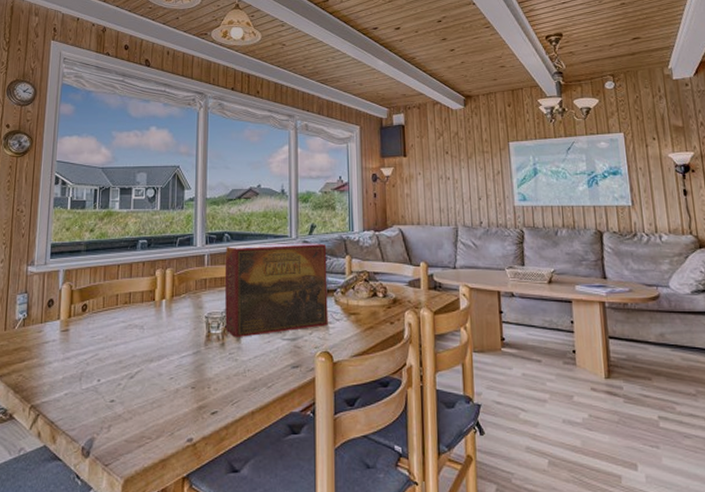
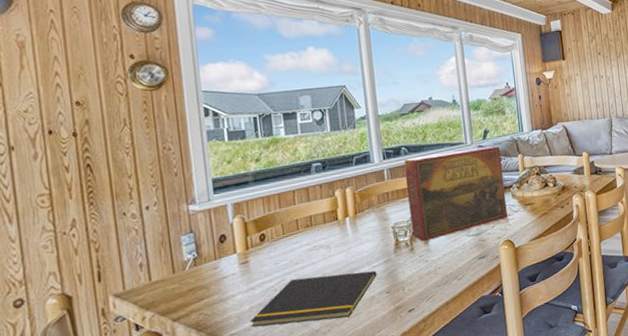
notepad: none [60,356,185,407] -> present [250,270,377,328]

